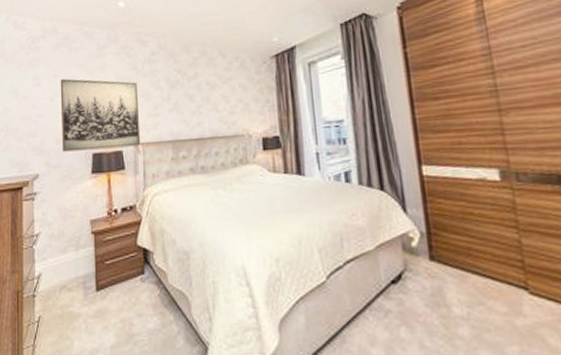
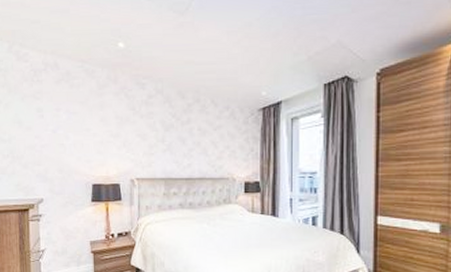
wall art: present [60,78,141,152] -> none [62,113,137,181]

